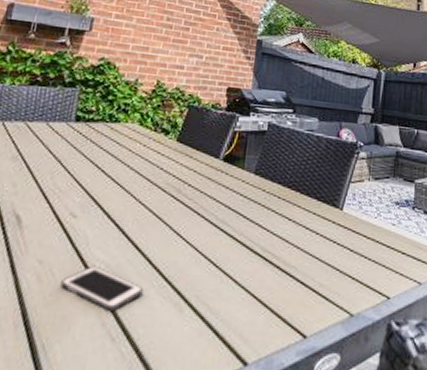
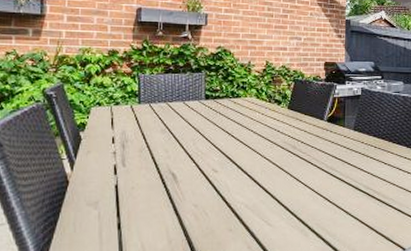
cell phone: present [60,265,144,311] -> none [213,206,276,238]

